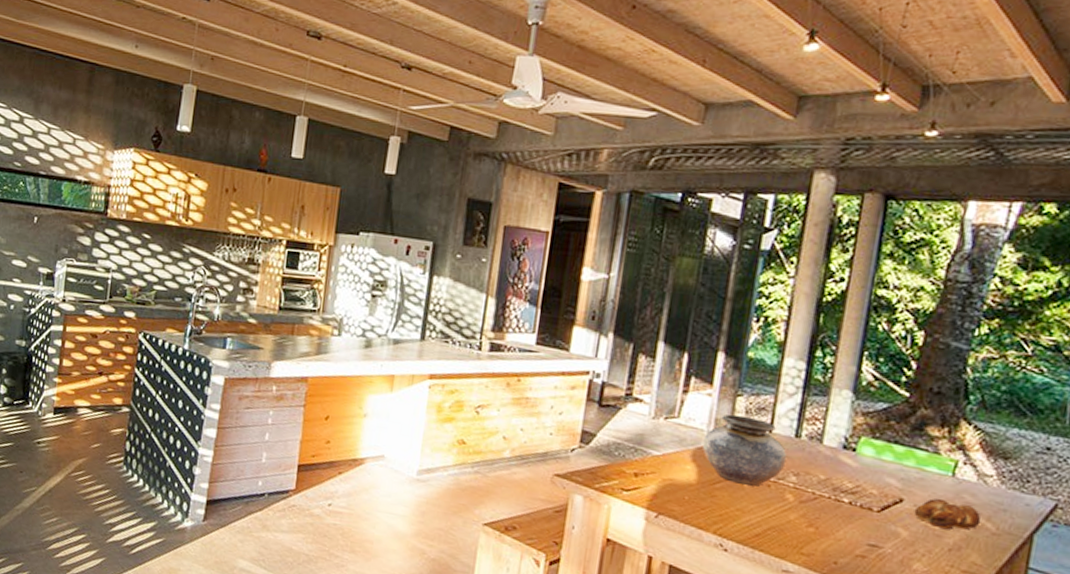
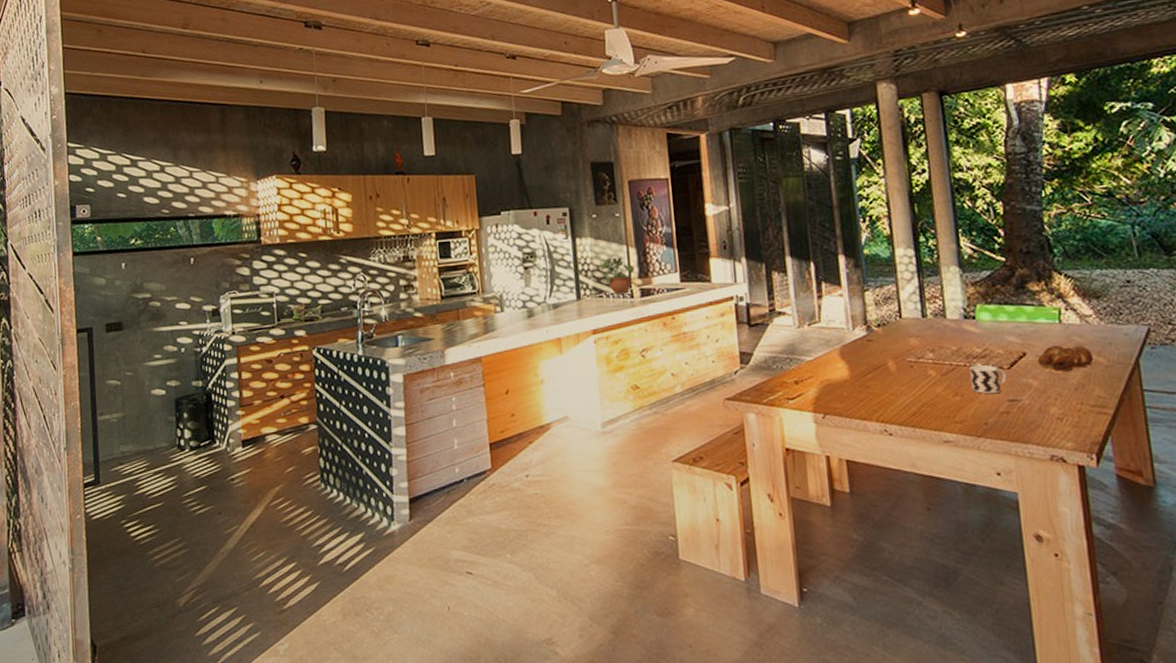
potted plant: none [453,301,489,344] -> present [600,255,634,294]
vase: present [702,414,787,486] -> none [846,308,921,371]
cup: none [829,498,874,535] -> present [968,364,1007,394]

